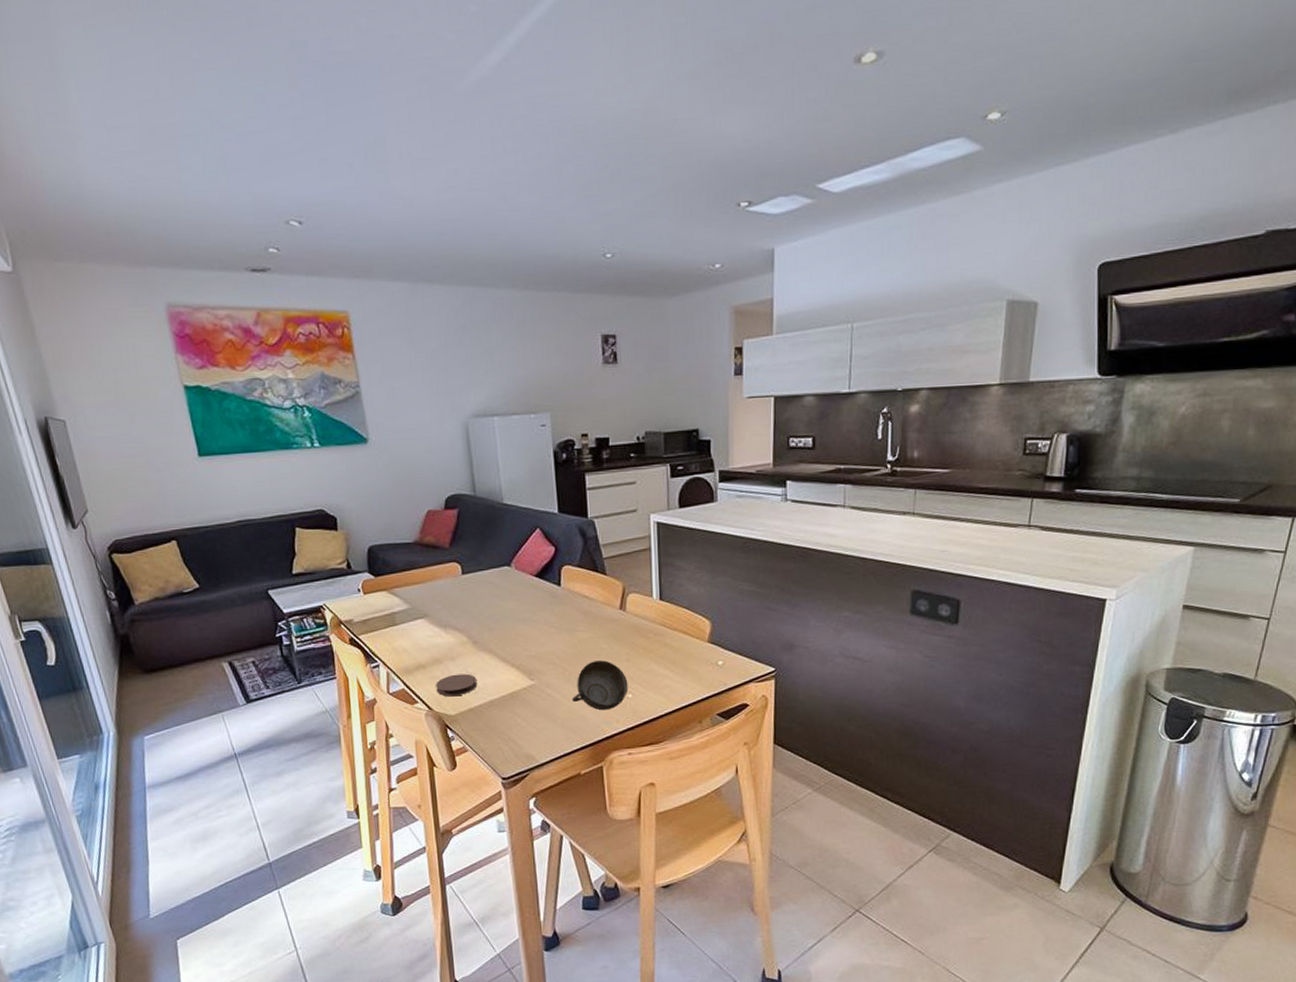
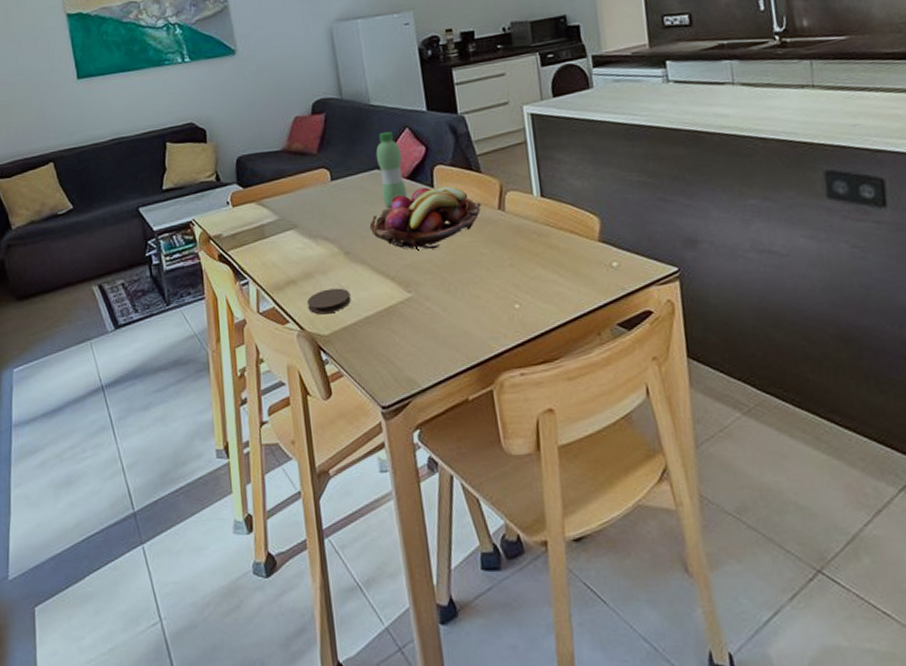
fruit basket: none [497,585,604,643] -> present [369,186,481,250]
water bottle: none [506,530,535,603] -> present [375,131,407,208]
cup: present [571,660,629,711] -> none [452,267,515,325]

